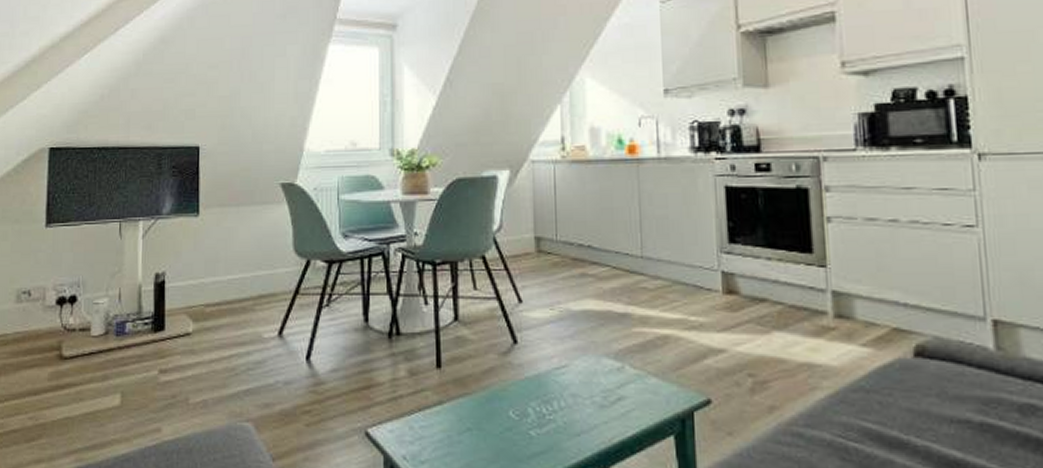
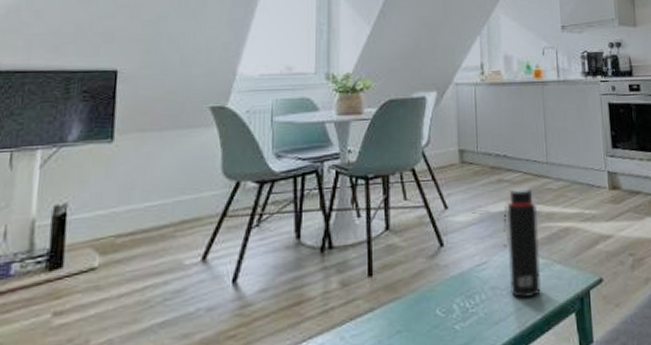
water bottle: none [586,285,631,412] -> present [502,188,541,298]

